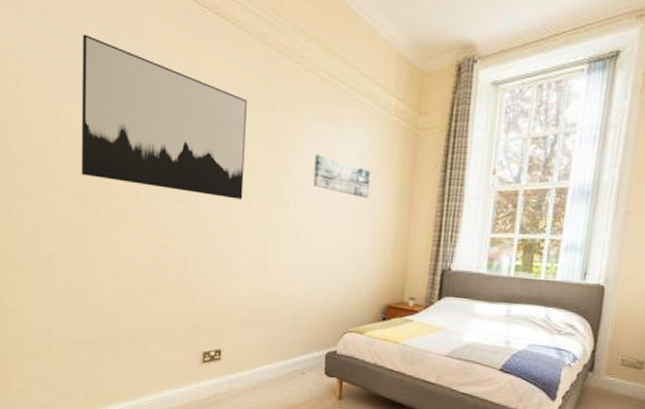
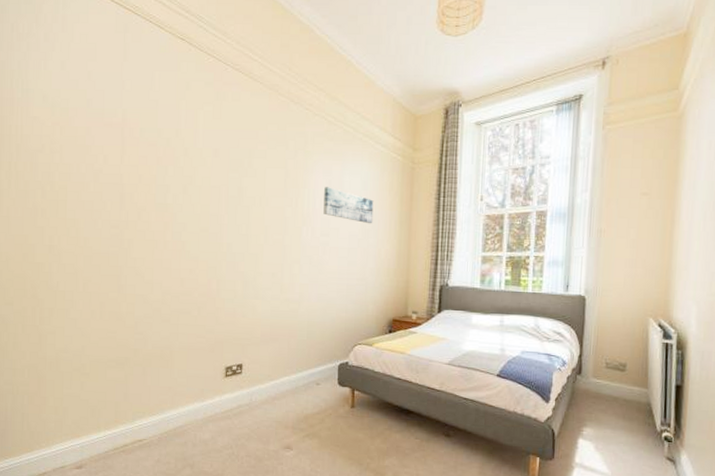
wall art: present [81,34,247,199] -> none [116,89,264,227]

